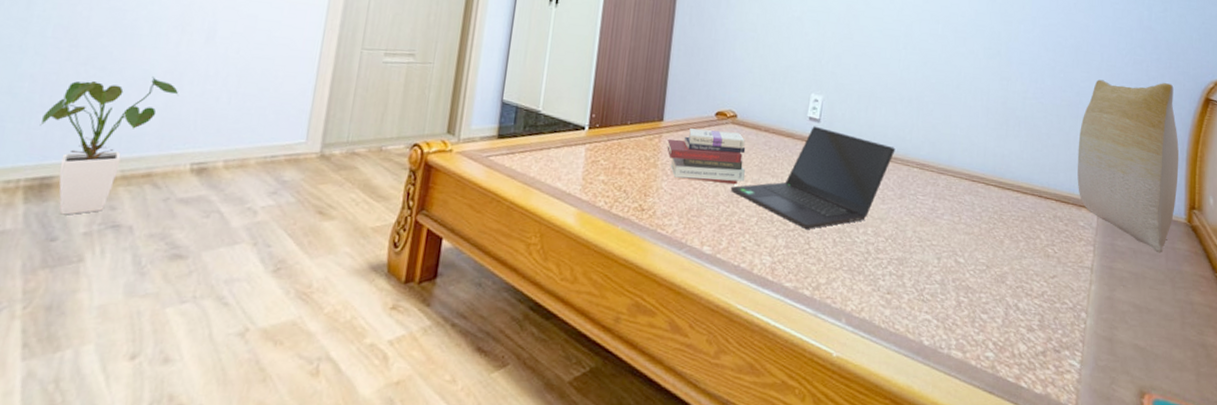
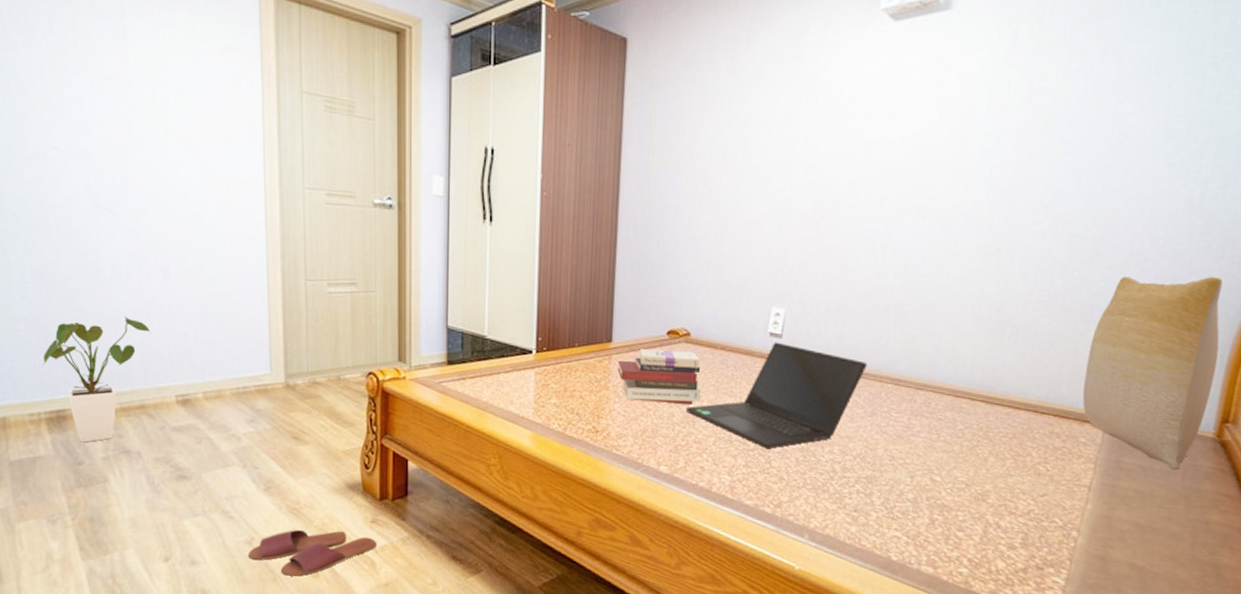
slippers: none [236,318,393,375] -> present [248,529,376,576]

